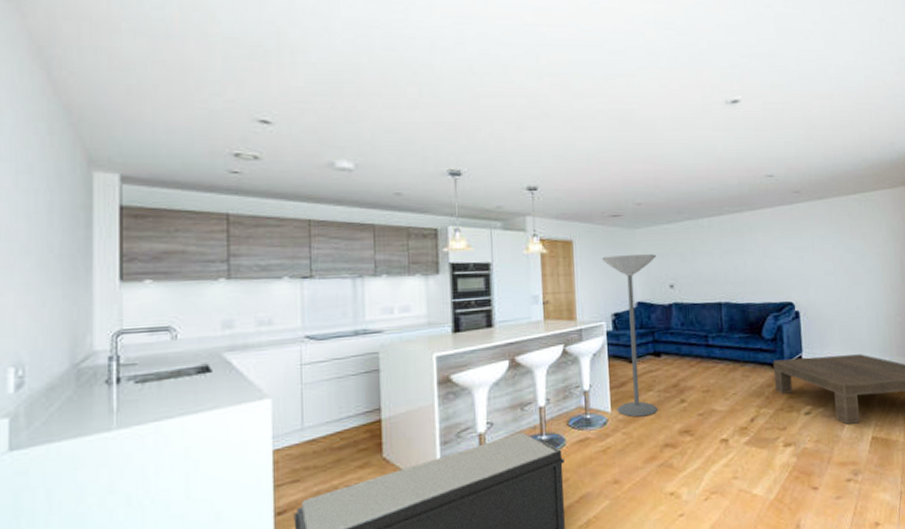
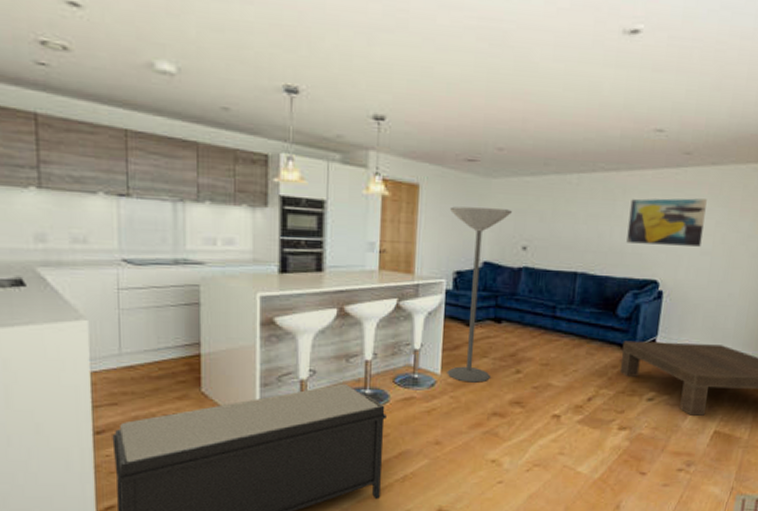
wall art: none [757,228,824,272] -> present [626,198,707,247]

